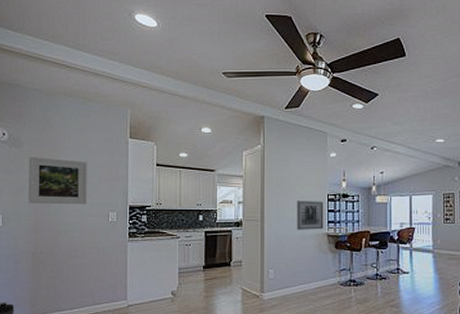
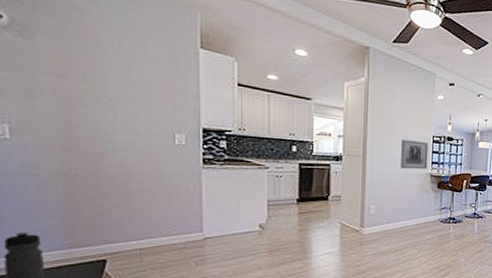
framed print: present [28,156,87,205] -> none [48,52,142,122]

